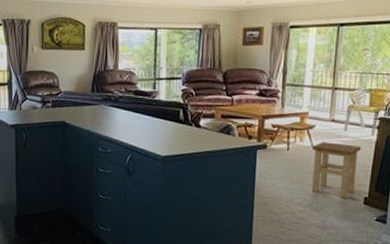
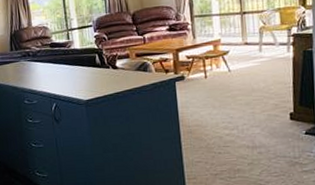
stool: present [311,142,361,198] -> none [230,64,279,116]

